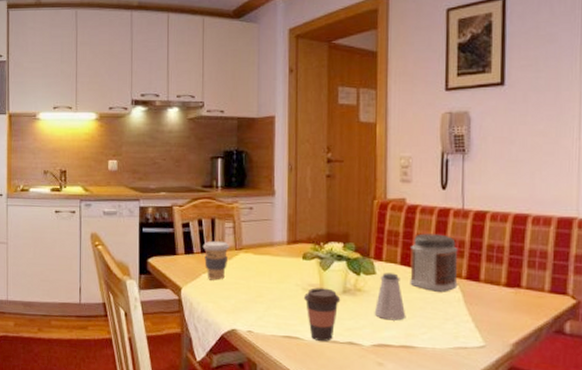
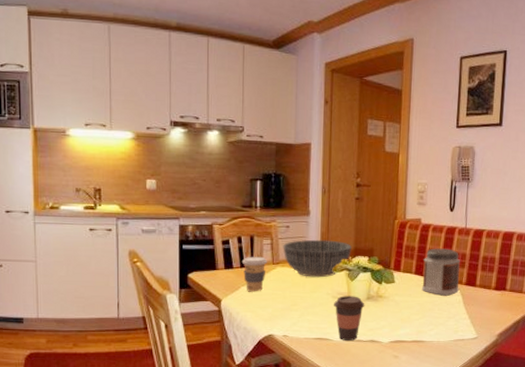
bowl: none [246,222,323,266] -> present [283,239,352,278]
saltshaker: present [374,272,406,321] -> none [392,281,418,321]

